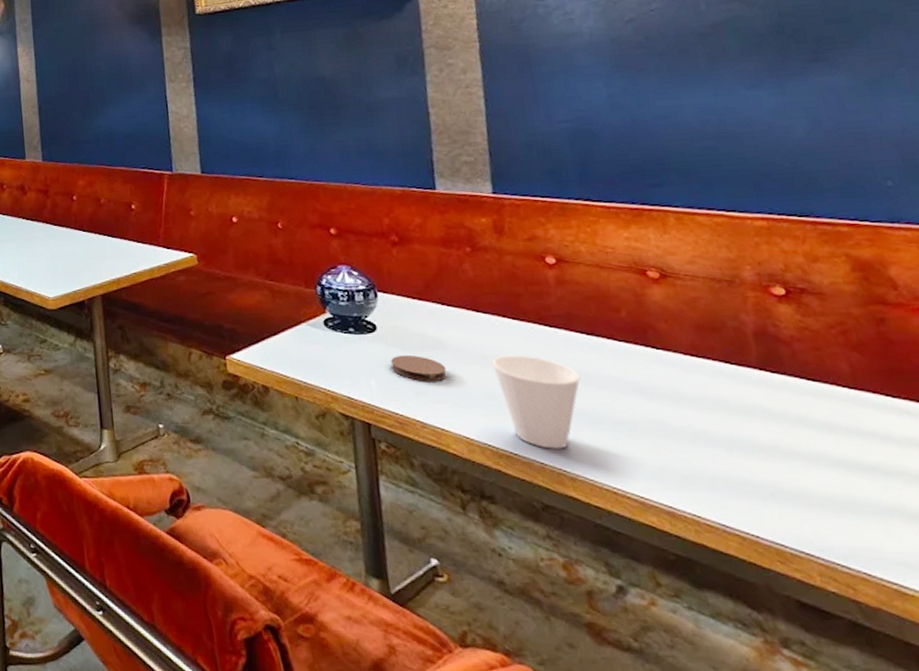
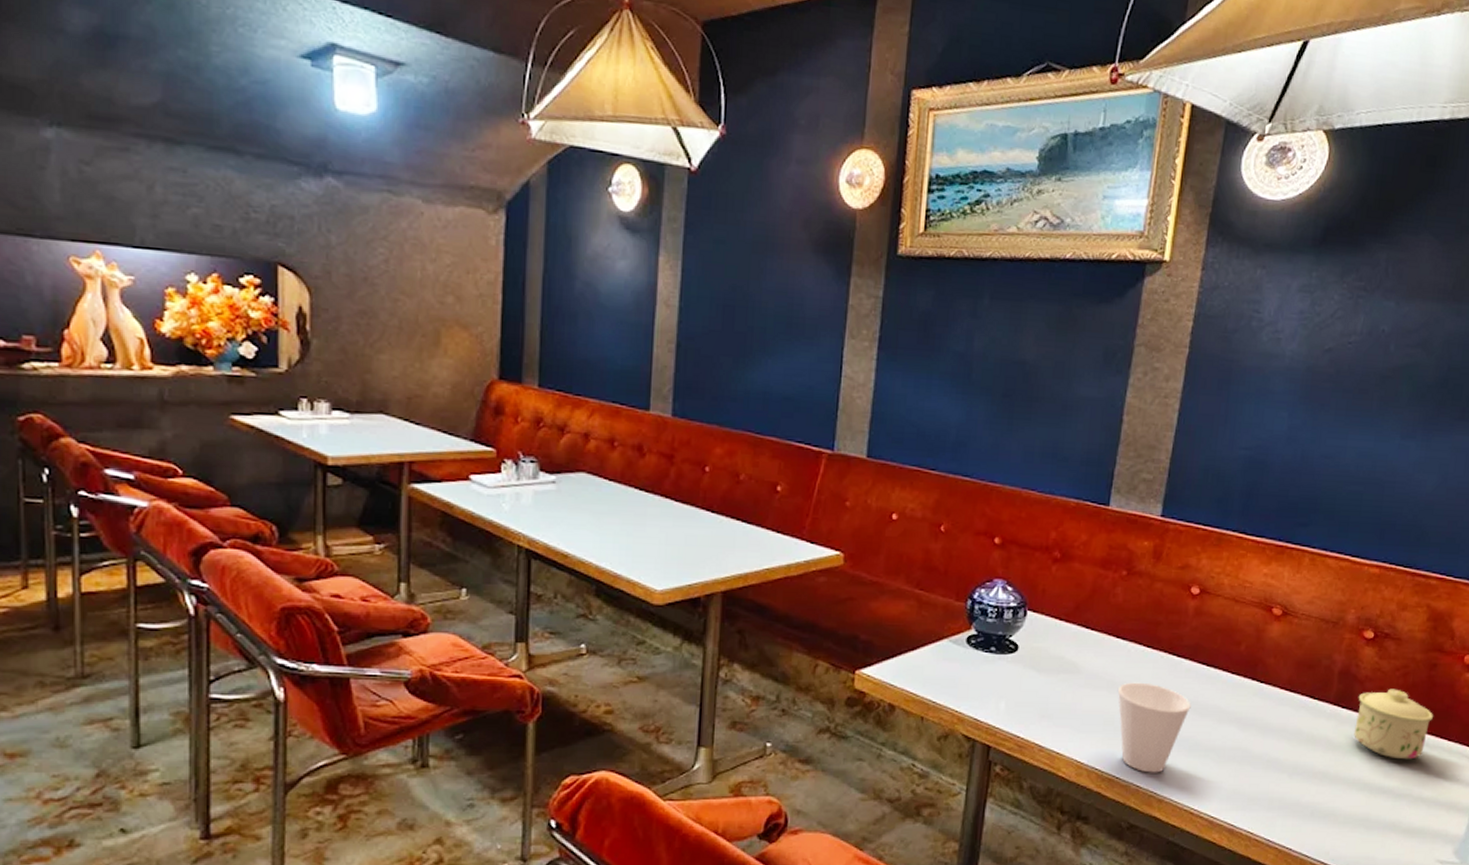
coaster: present [391,354,447,381] -> none [1024,677,1075,705]
sugar bowl: none [788,348,905,430] -> present [1354,688,1434,760]

